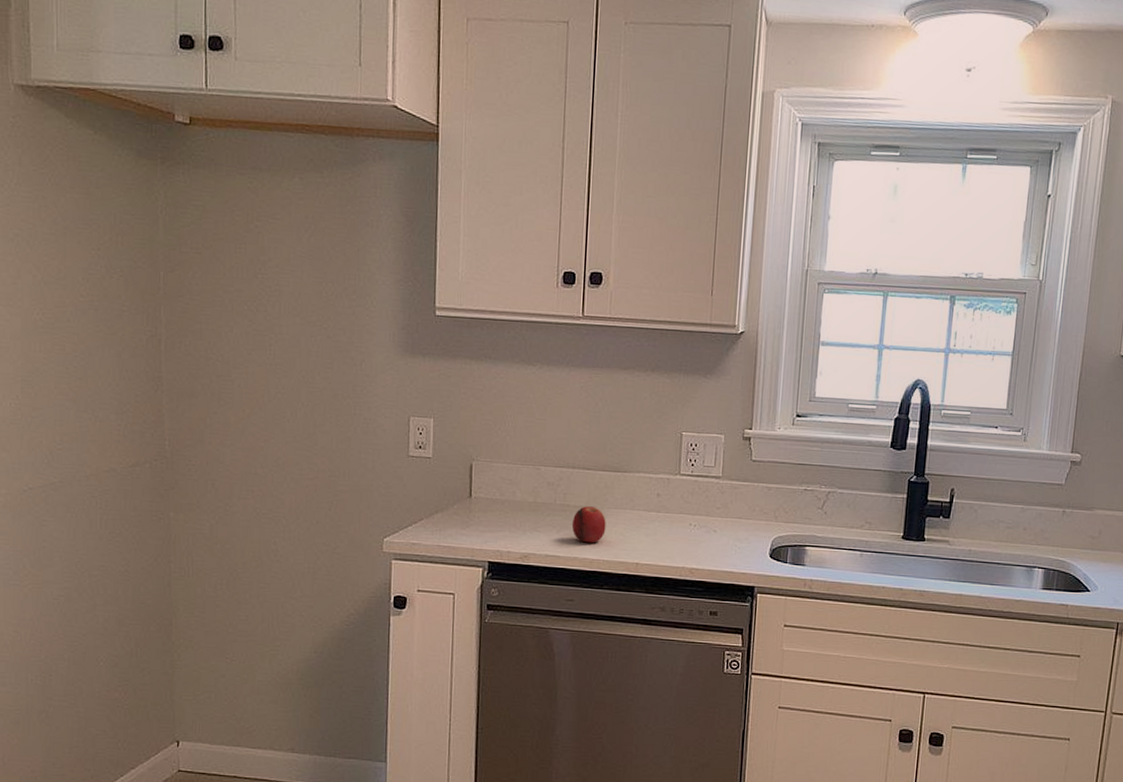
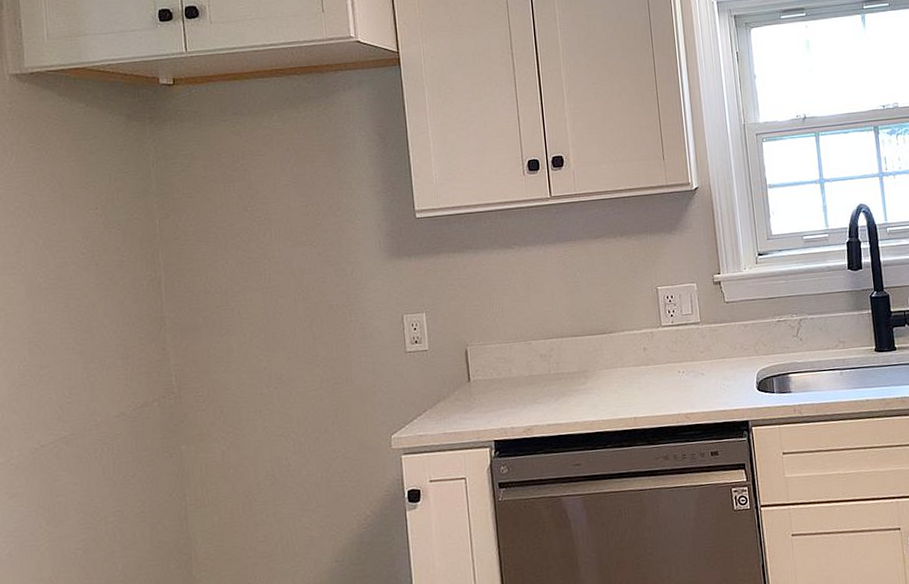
fruit: present [571,506,606,543] -> none [568,370,601,406]

